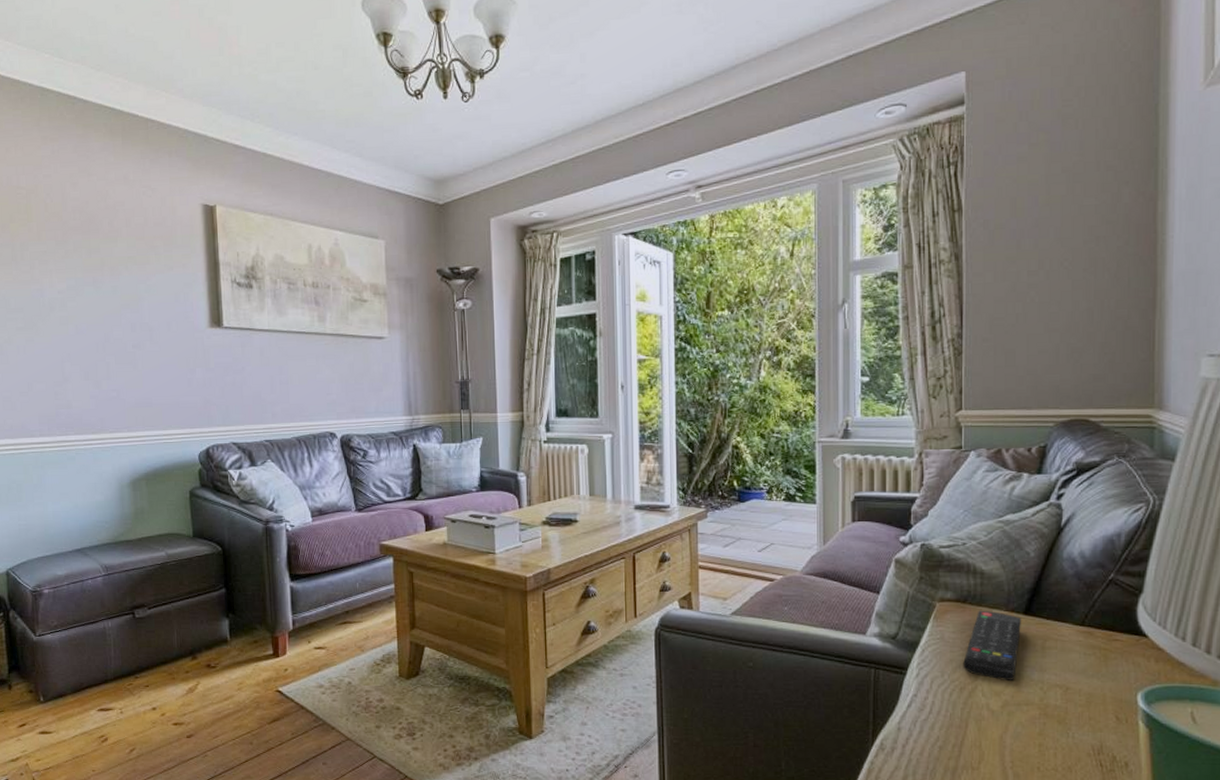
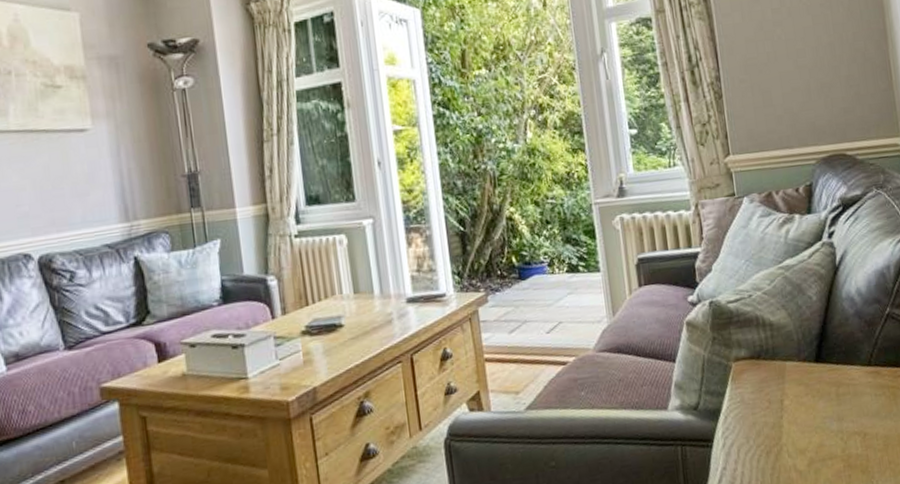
remote control: present [963,610,1021,680] -> none [765,363,817,437]

